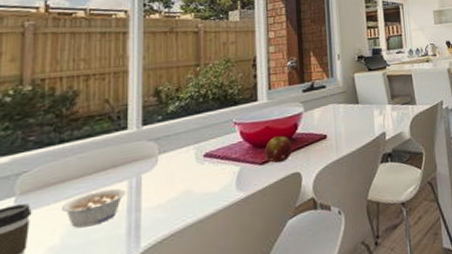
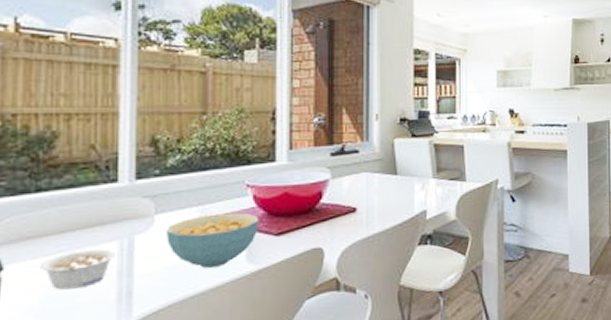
cereal bowl: none [169,147,246,199] -> present [167,212,259,268]
fruit: present [264,136,293,163] -> none [281,204,315,236]

